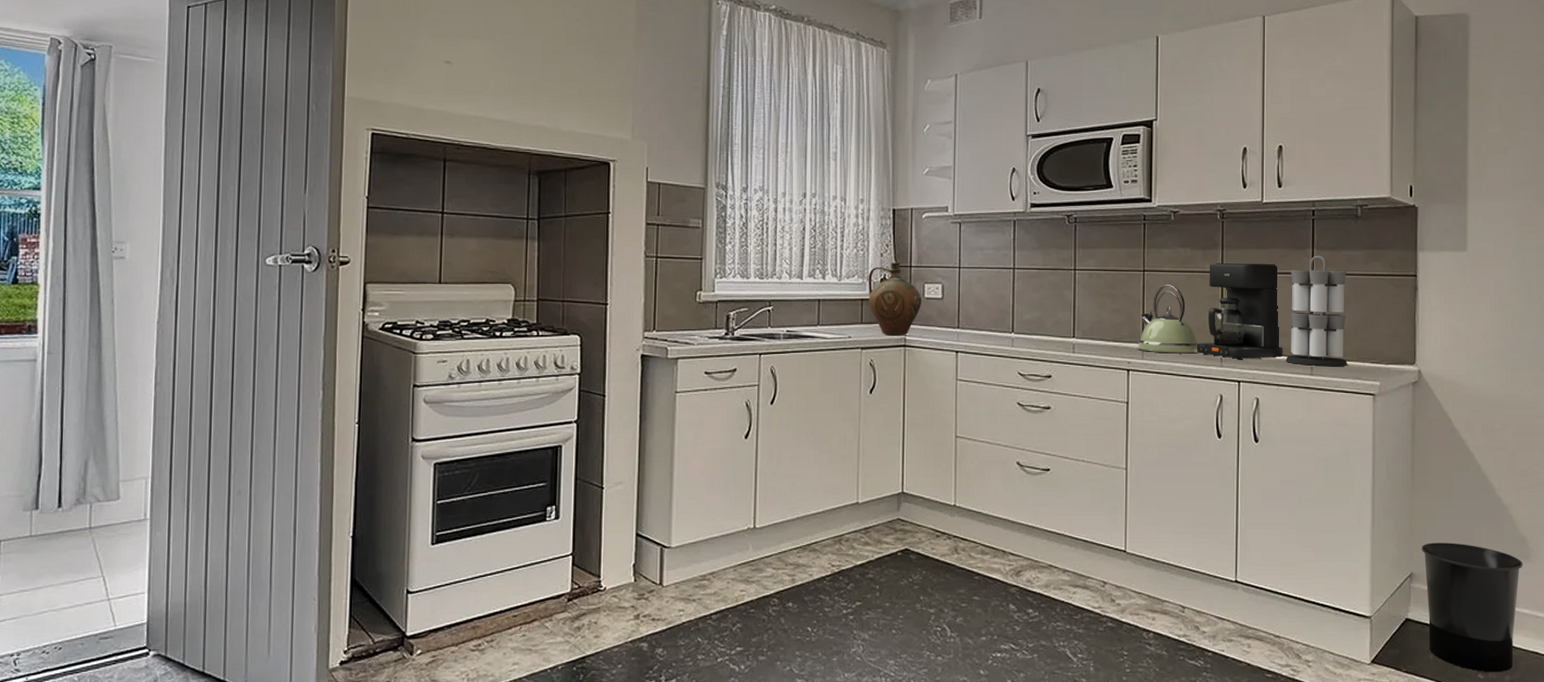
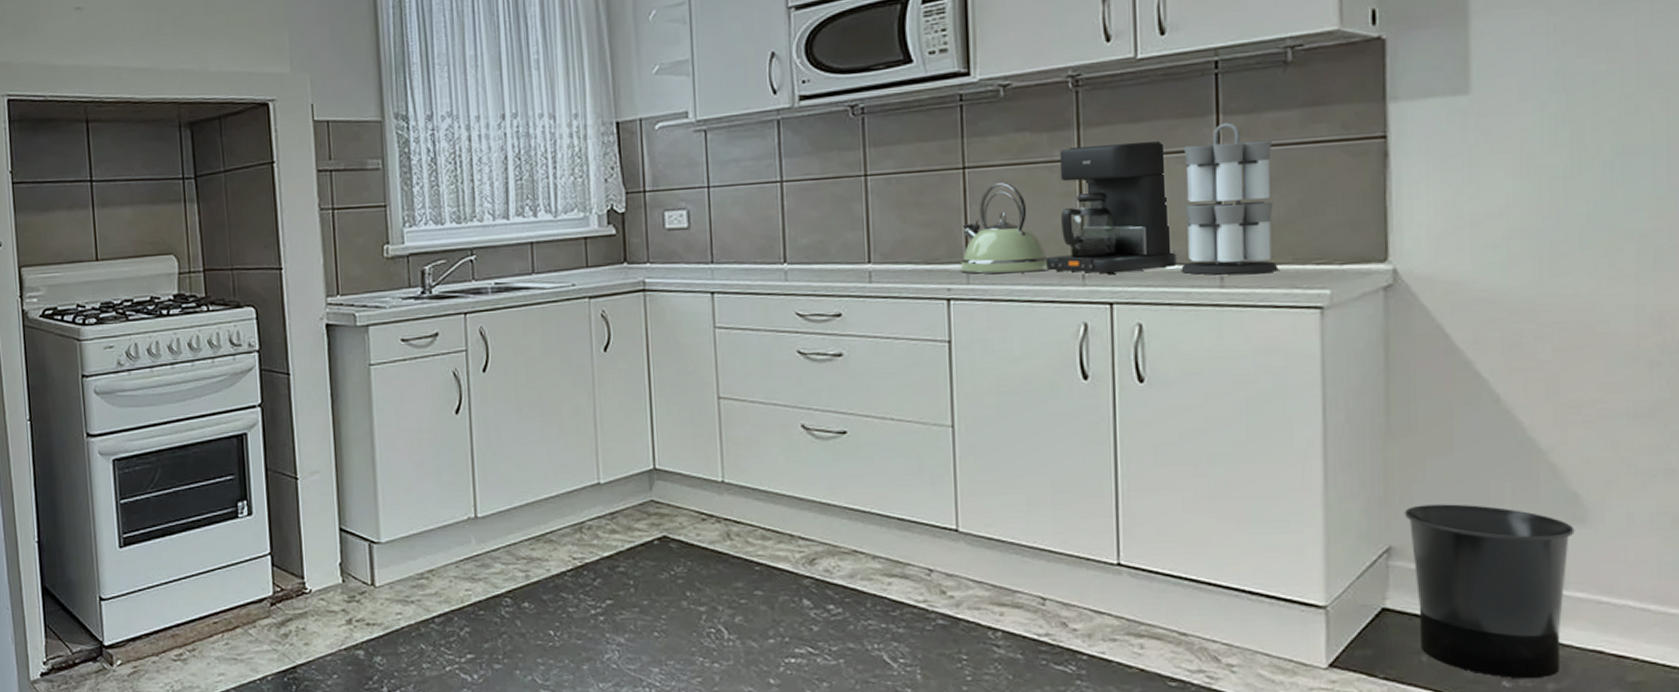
ceramic jug: present [868,262,922,336] -> none [591,188,663,279]

